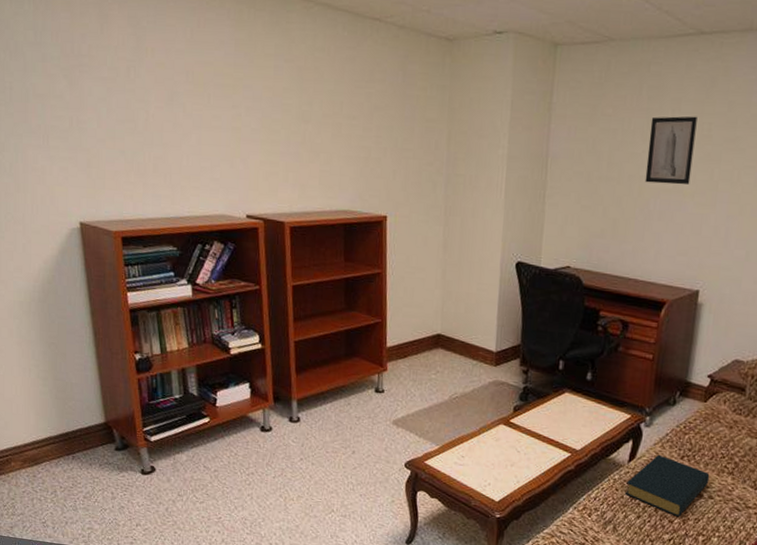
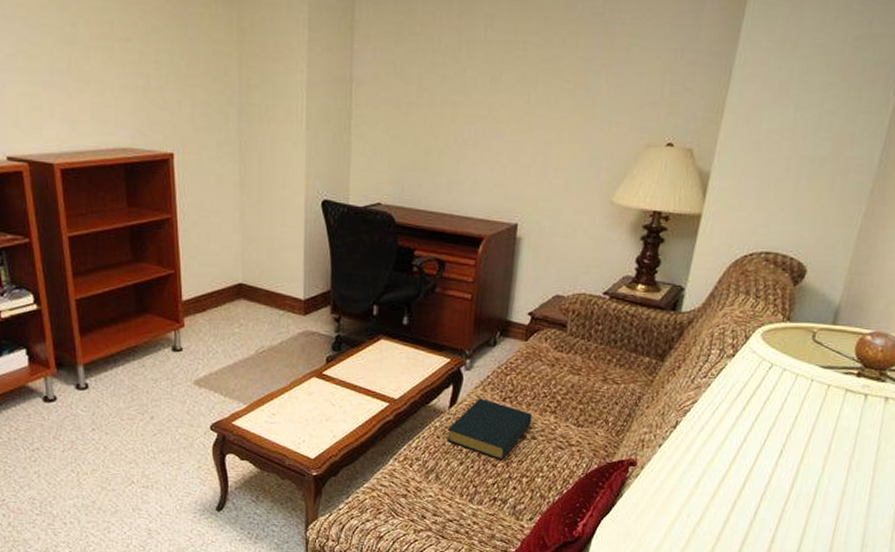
wall art: present [644,116,697,185] -> none [458,33,512,110]

